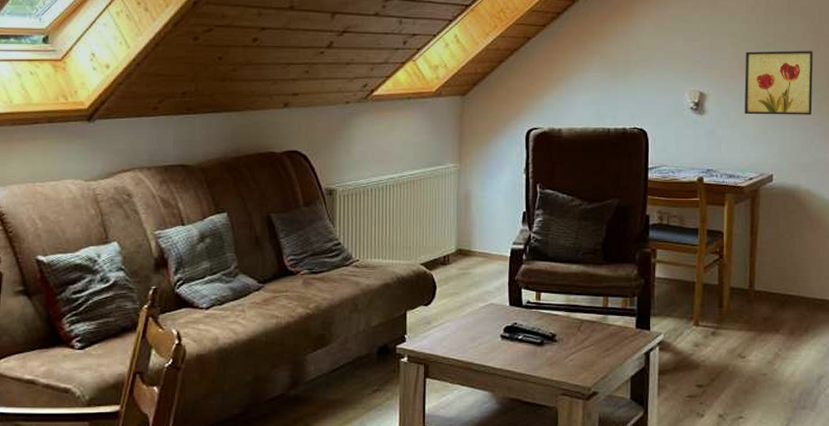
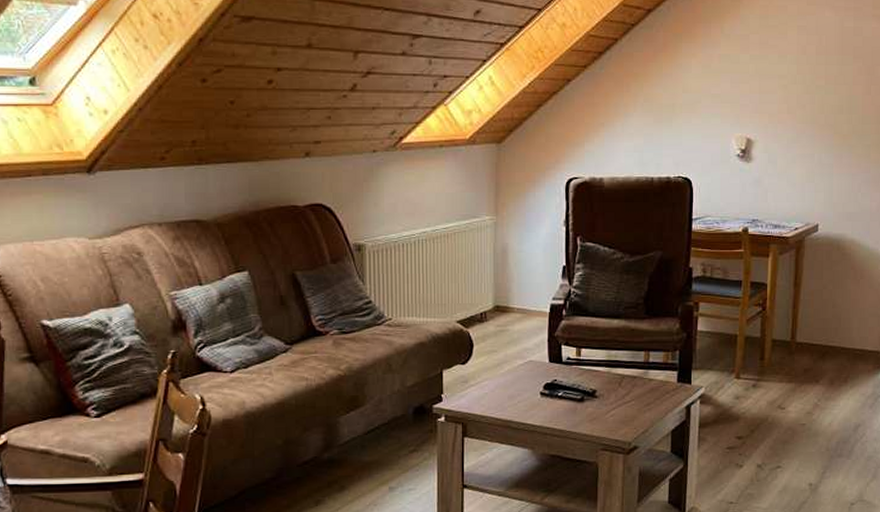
wall art: present [744,51,813,115] -> none [791,94,864,162]

